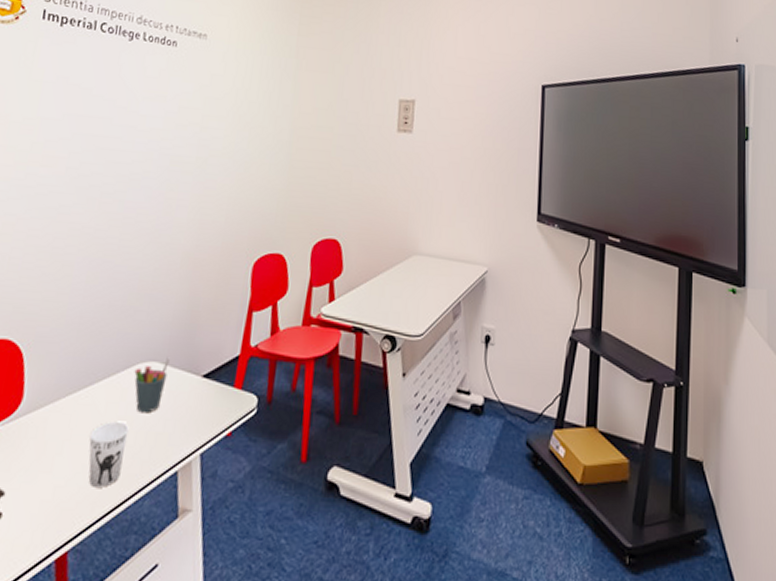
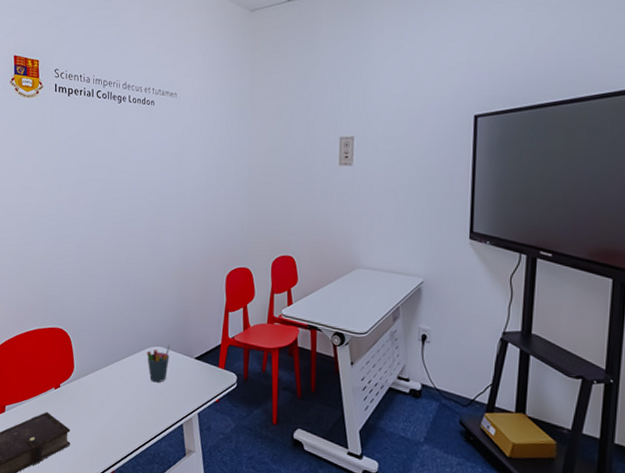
cup: present [88,421,129,487] -> none [120,387,146,431]

